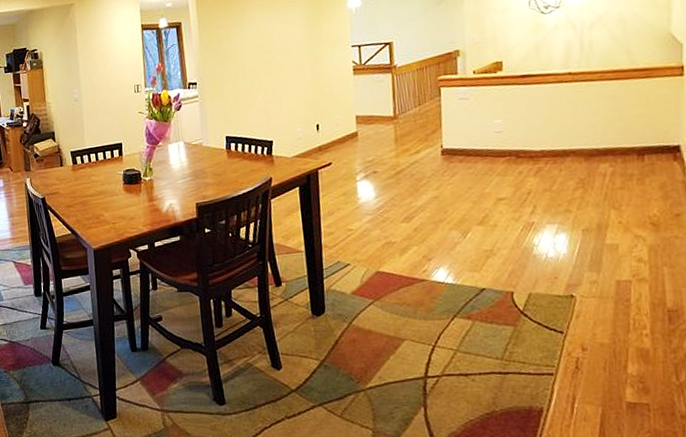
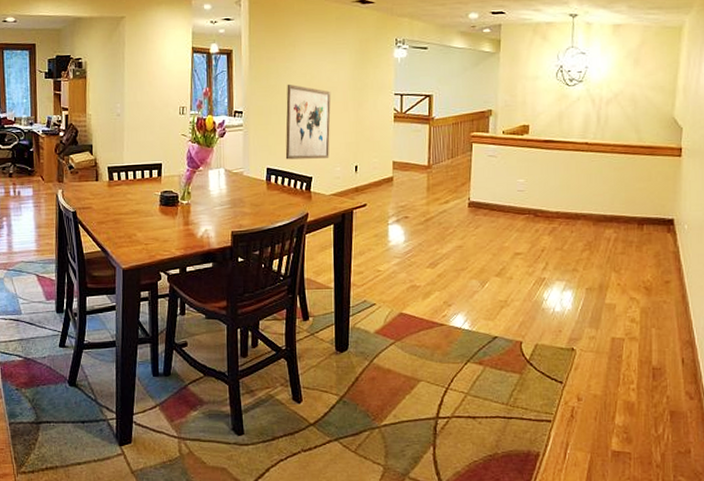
wall art: none [239,49,289,126] -> present [285,84,331,160]

